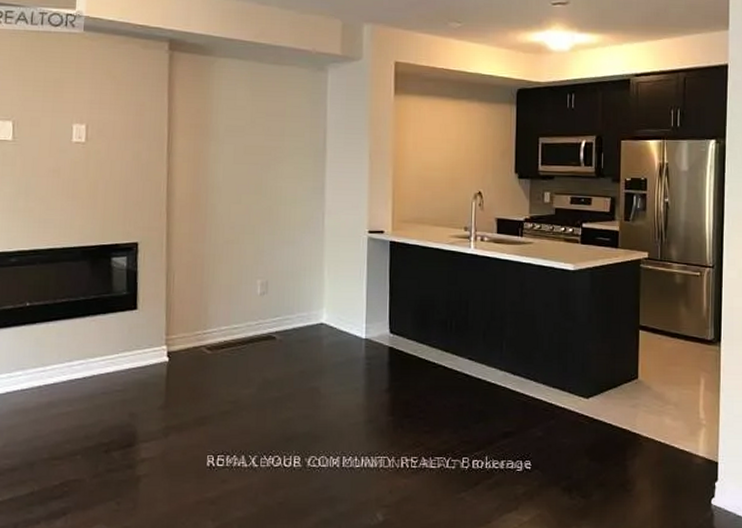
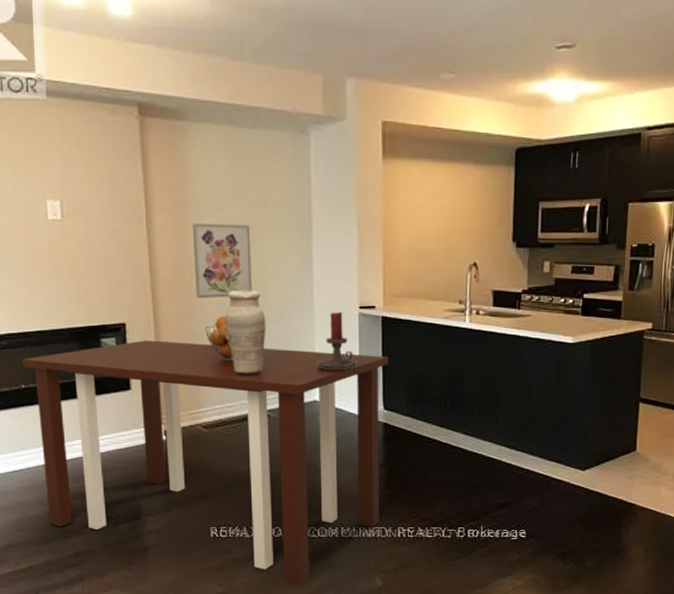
dining table: none [30,260,396,521] -> present [22,340,389,585]
wall art: none [210,149,267,220] -> present [192,223,253,298]
fruit basket: none [216,237,243,282] -> present [204,315,233,361]
vase: none [236,212,277,296] -> present [225,289,266,374]
candle holder: none [324,235,366,294] -> present [316,311,358,371]

